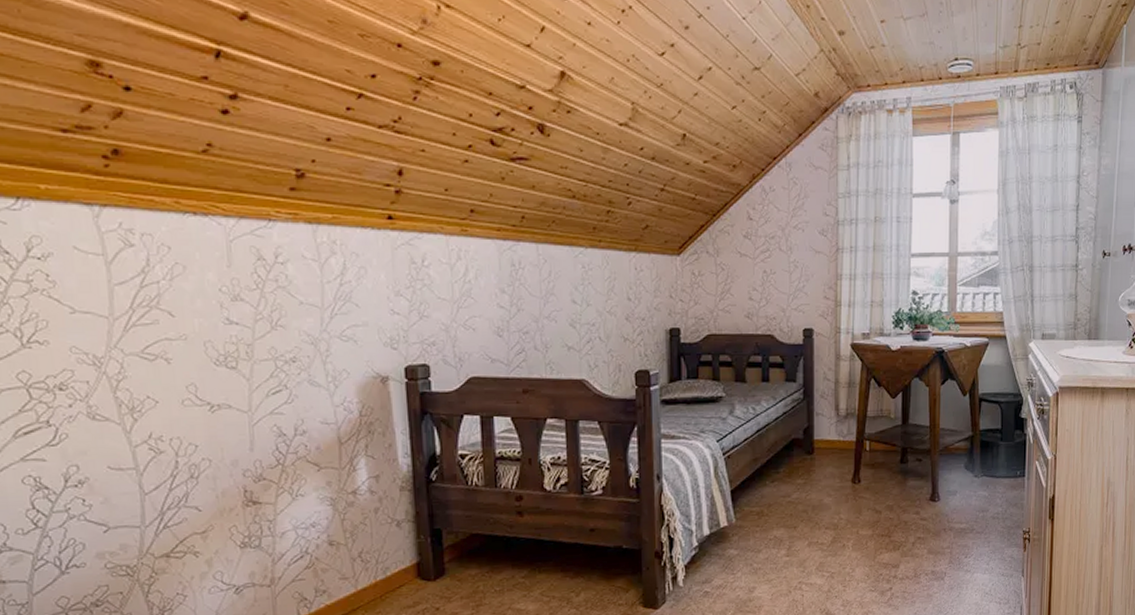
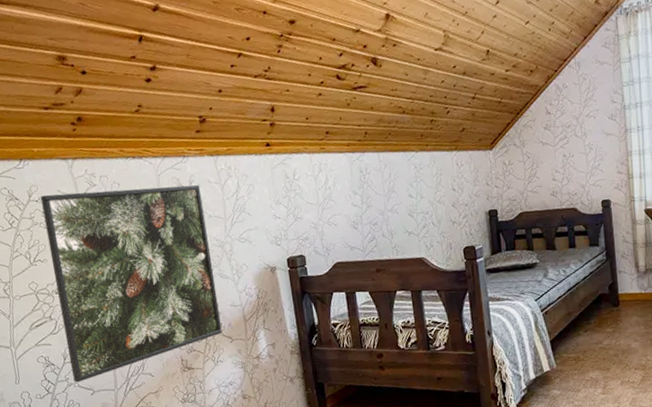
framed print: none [46,251,307,515] -> present [41,185,222,383]

